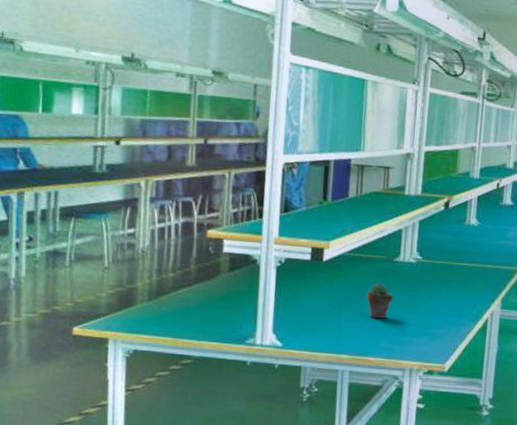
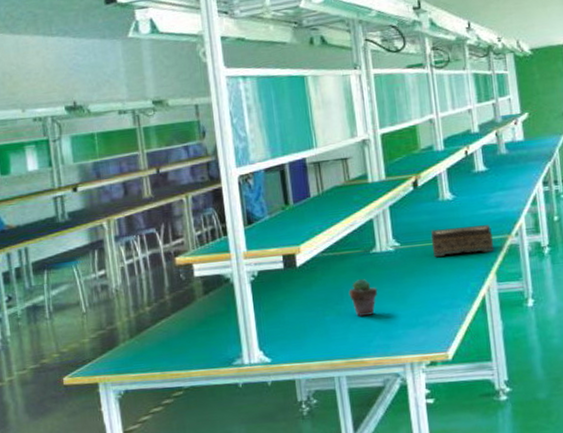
tissue box: none [450,249,506,280] -> present [430,225,495,257]

